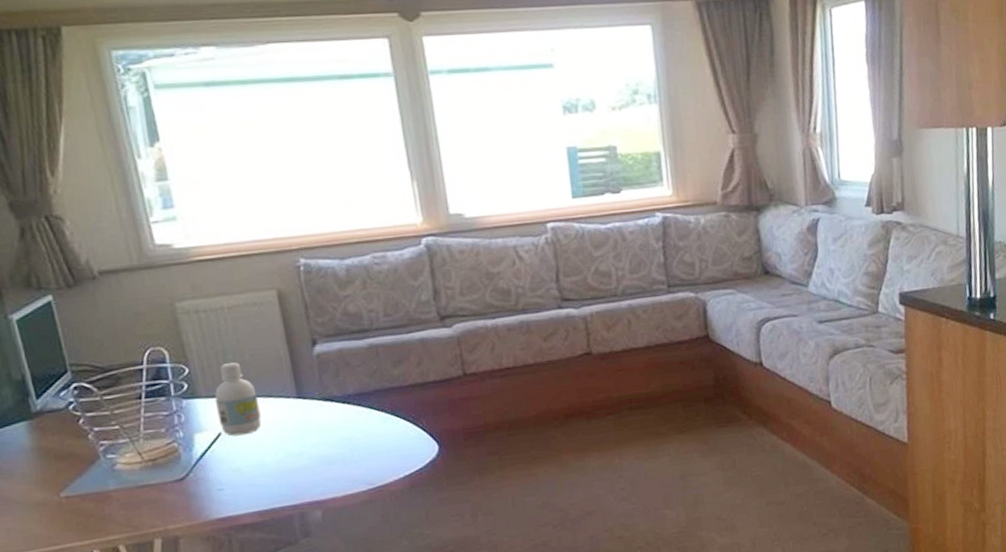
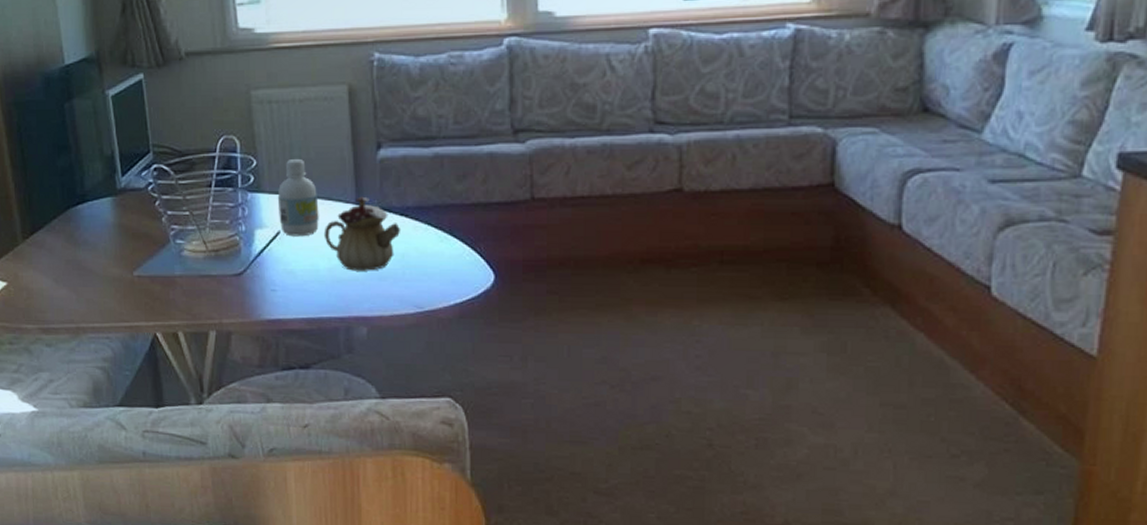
teapot: none [267,390,345,460] -> present [323,196,401,271]

